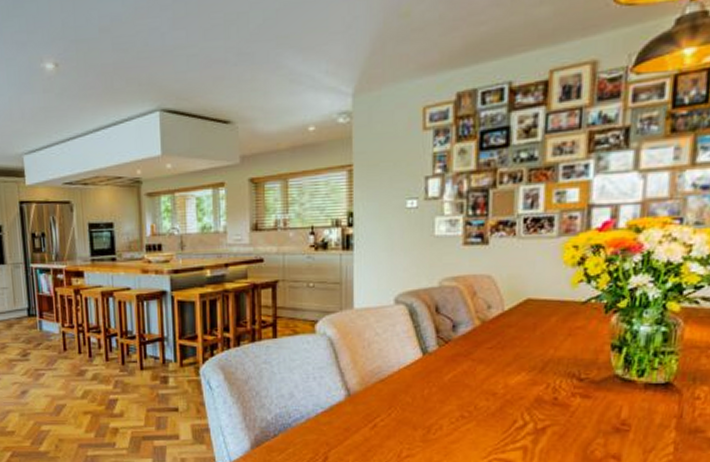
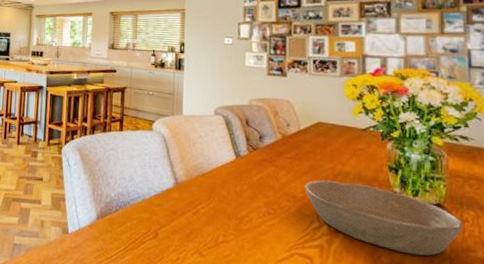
bowl: none [508,369,695,444] -> present [305,179,464,256]

